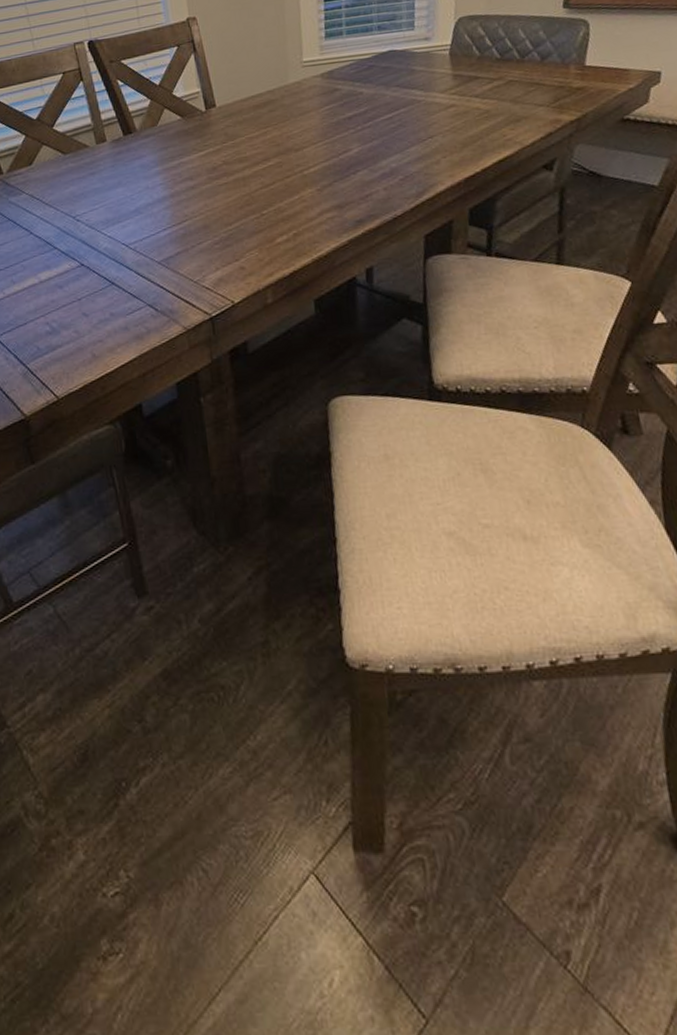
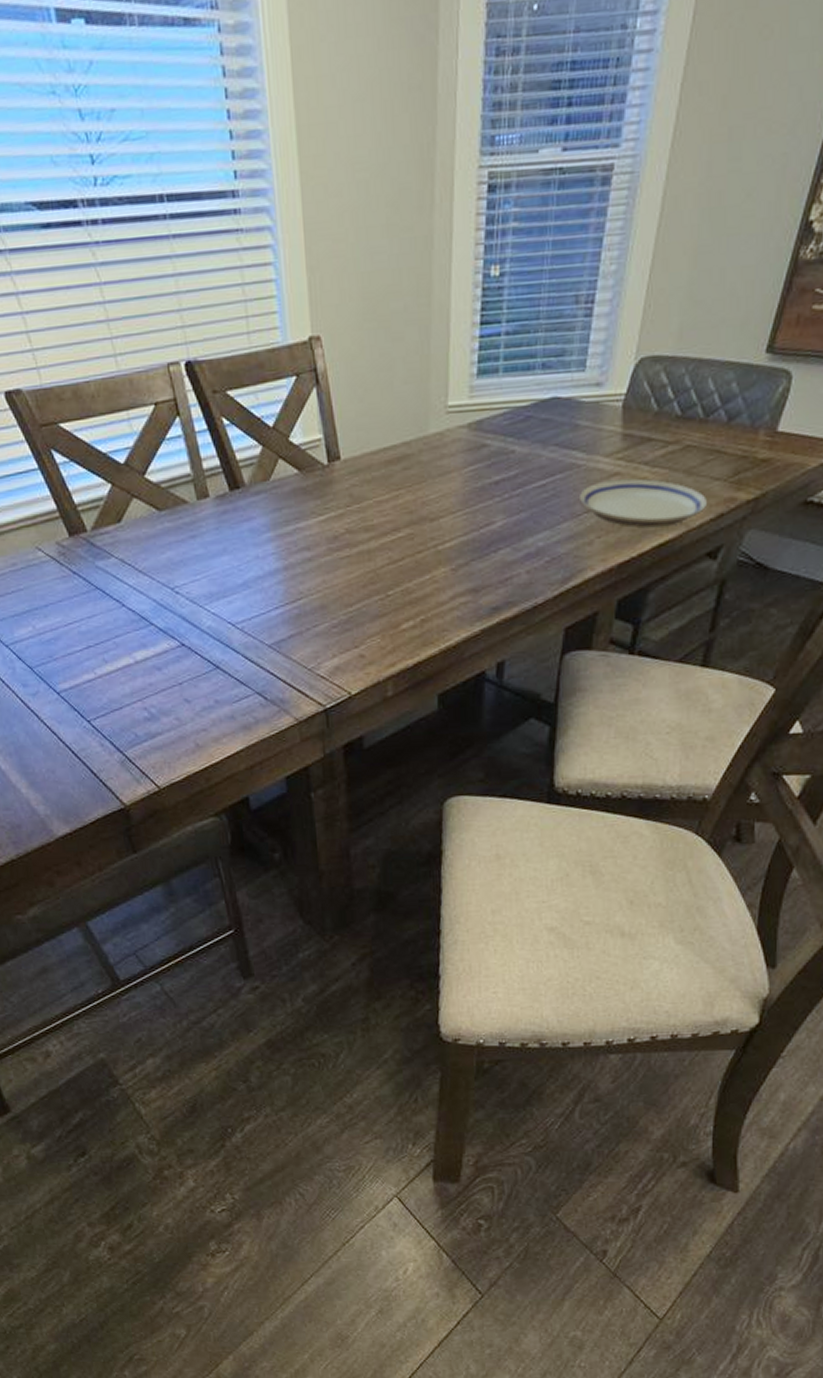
plate: none [423,108,536,148] -> present [580,478,706,528]

